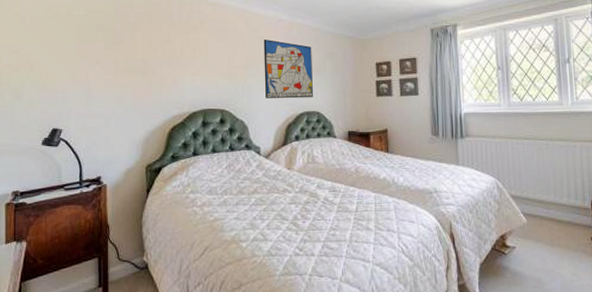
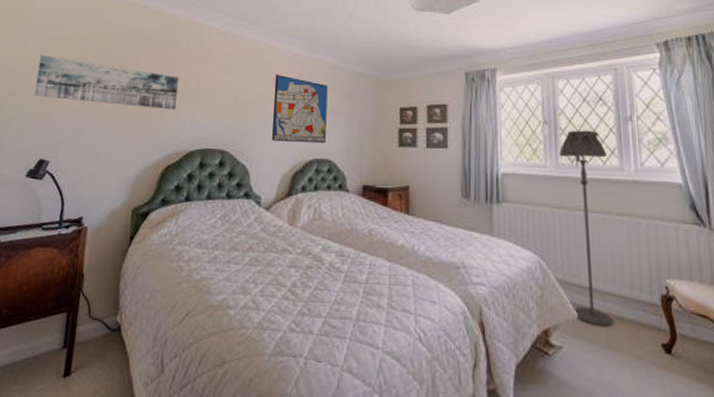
wall art: none [38,32,176,77] -> present [34,55,180,110]
floor lamp: none [511,73,555,229] -> present [559,130,614,327]

